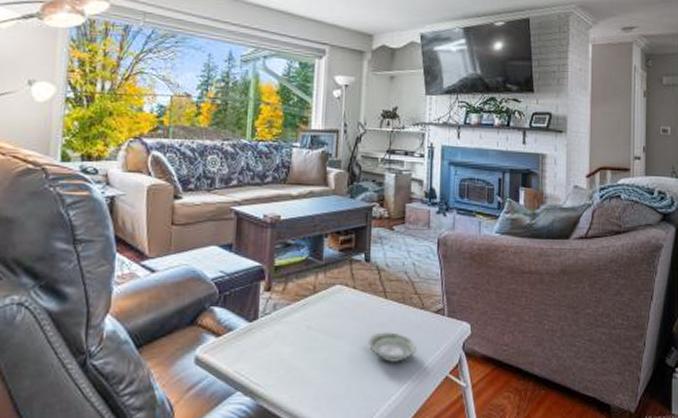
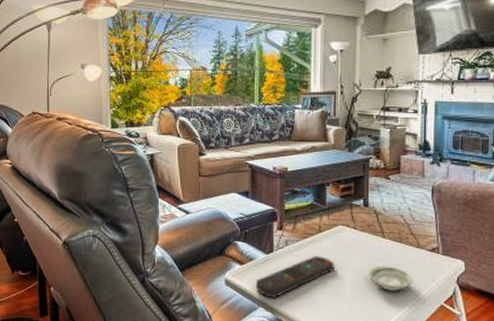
remote control: none [234,323,330,378] -> present [256,256,335,298]

